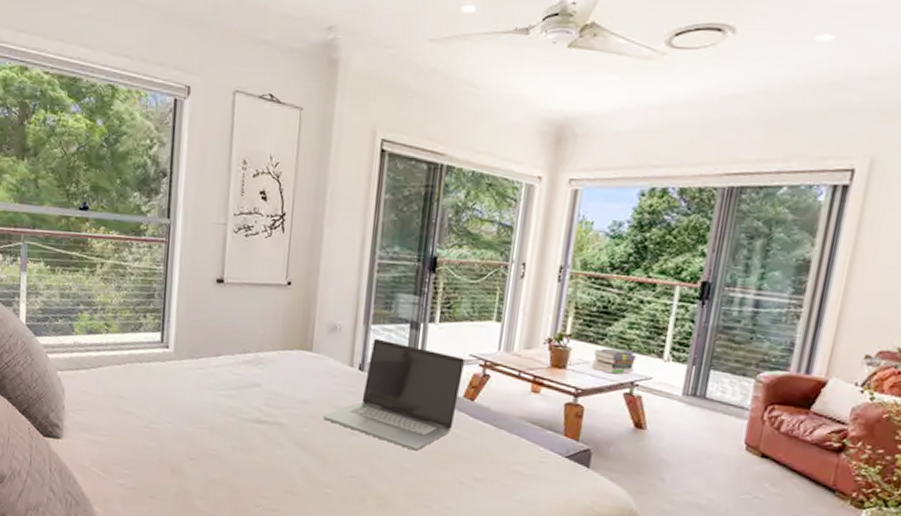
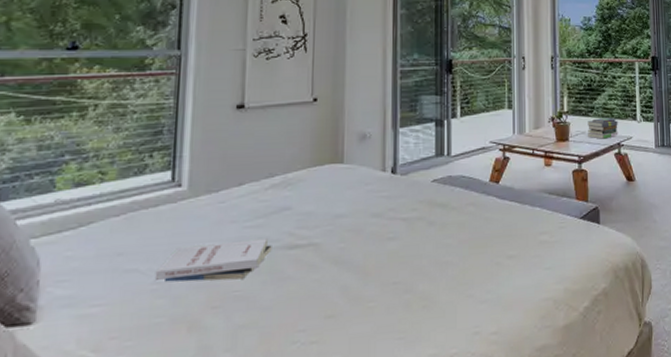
books: none [147,401,243,440] -> present [154,238,272,283]
laptop: present [322,338,466,451] -> none [359,140,487,243]

